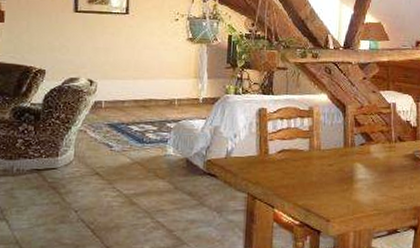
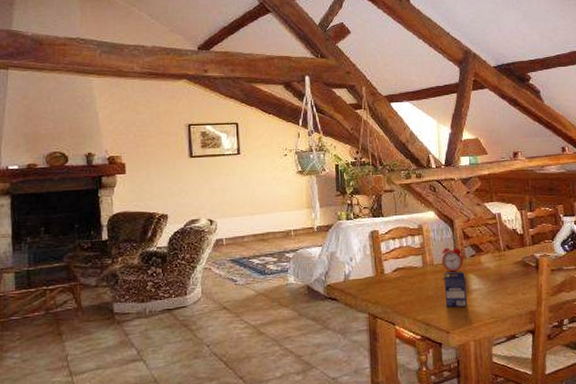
alarm clock: none [329,129,352,159] -> present [441,243,463,272]
small box: none [329,159,352,197] -> present [443,271,467,308]

